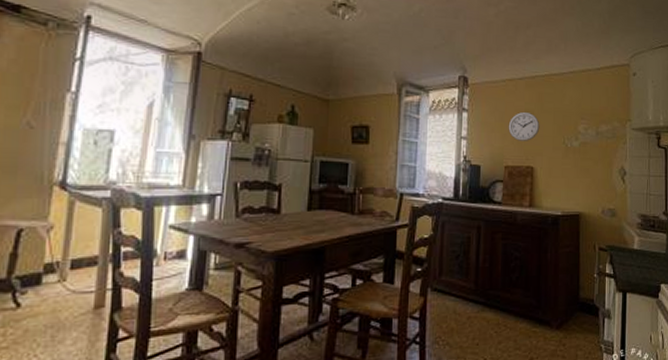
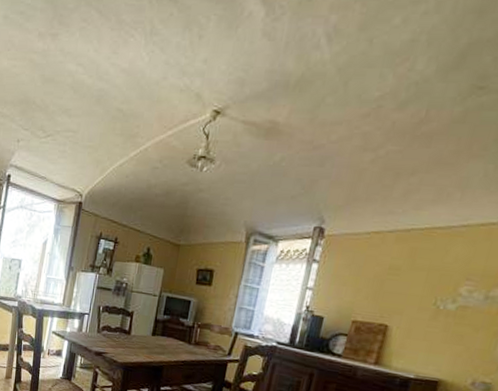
wall clock: present [508,111,540,141] -> none [363,267,407,298]

